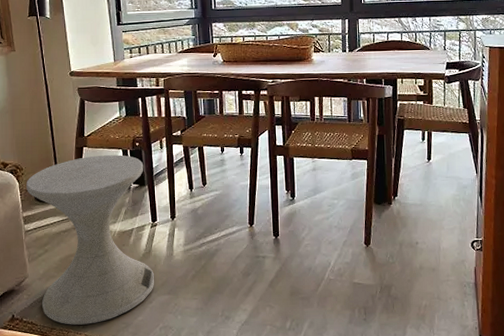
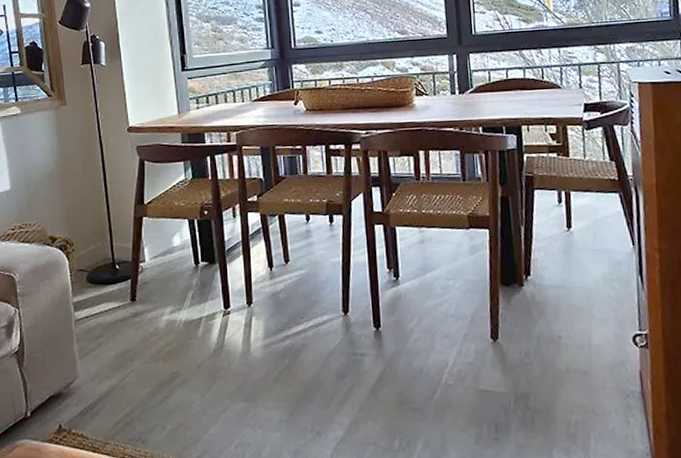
side table: present [26,155,155,325] -> none [77,226,229,439]

